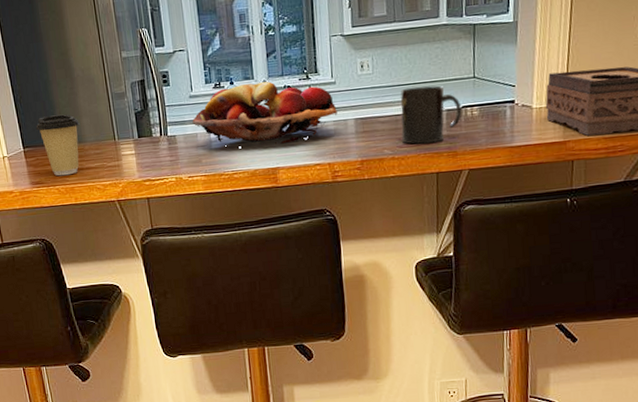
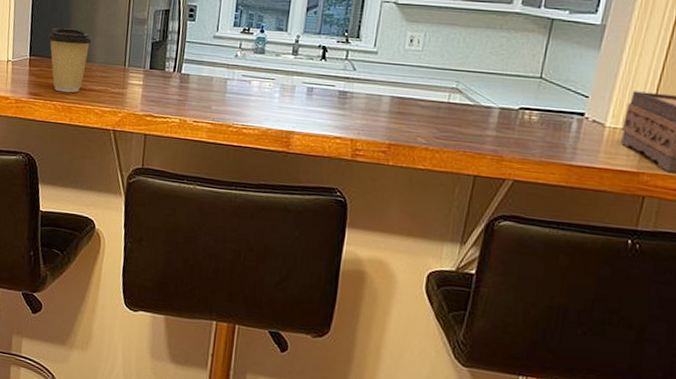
fruit basket: present [192,81,338,148] -> none [210,35,373,109]
mug: present [400,86,462,144] -> none [441,74,519,142]

